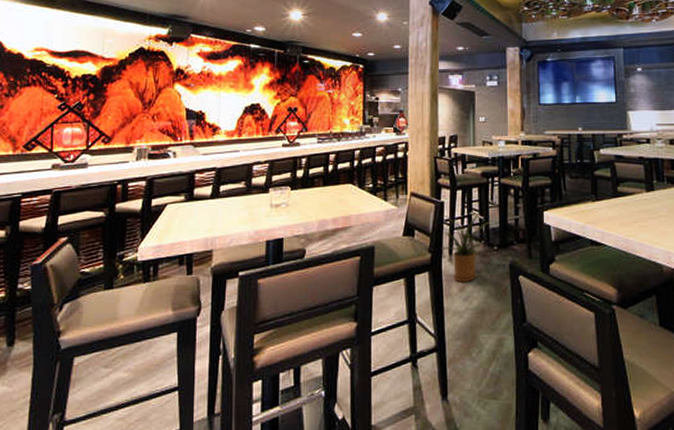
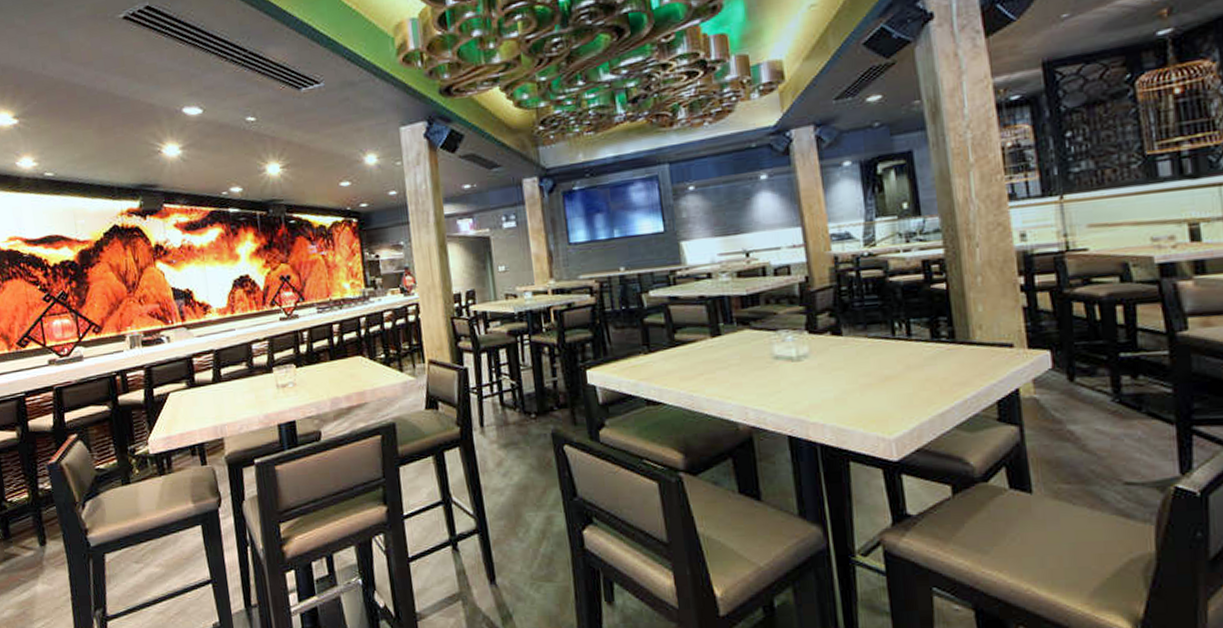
house plant: present [441,215,493,283] -> none [470,380,527,457]

